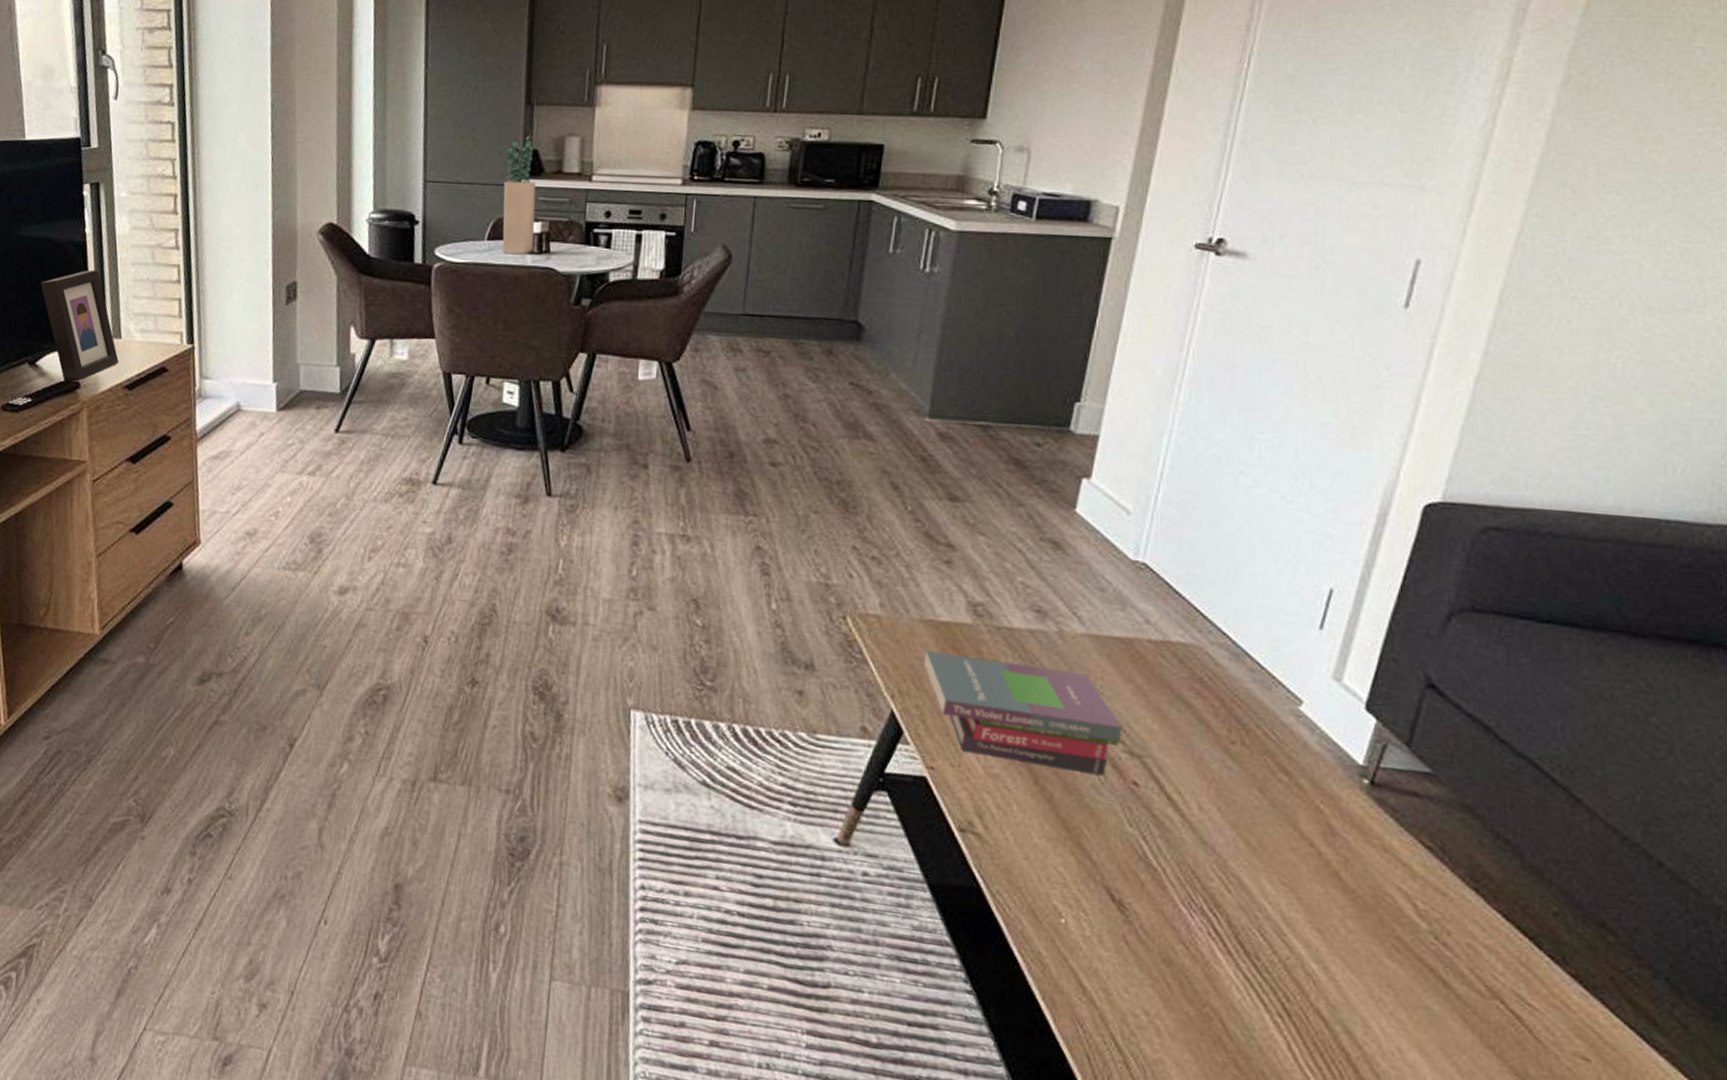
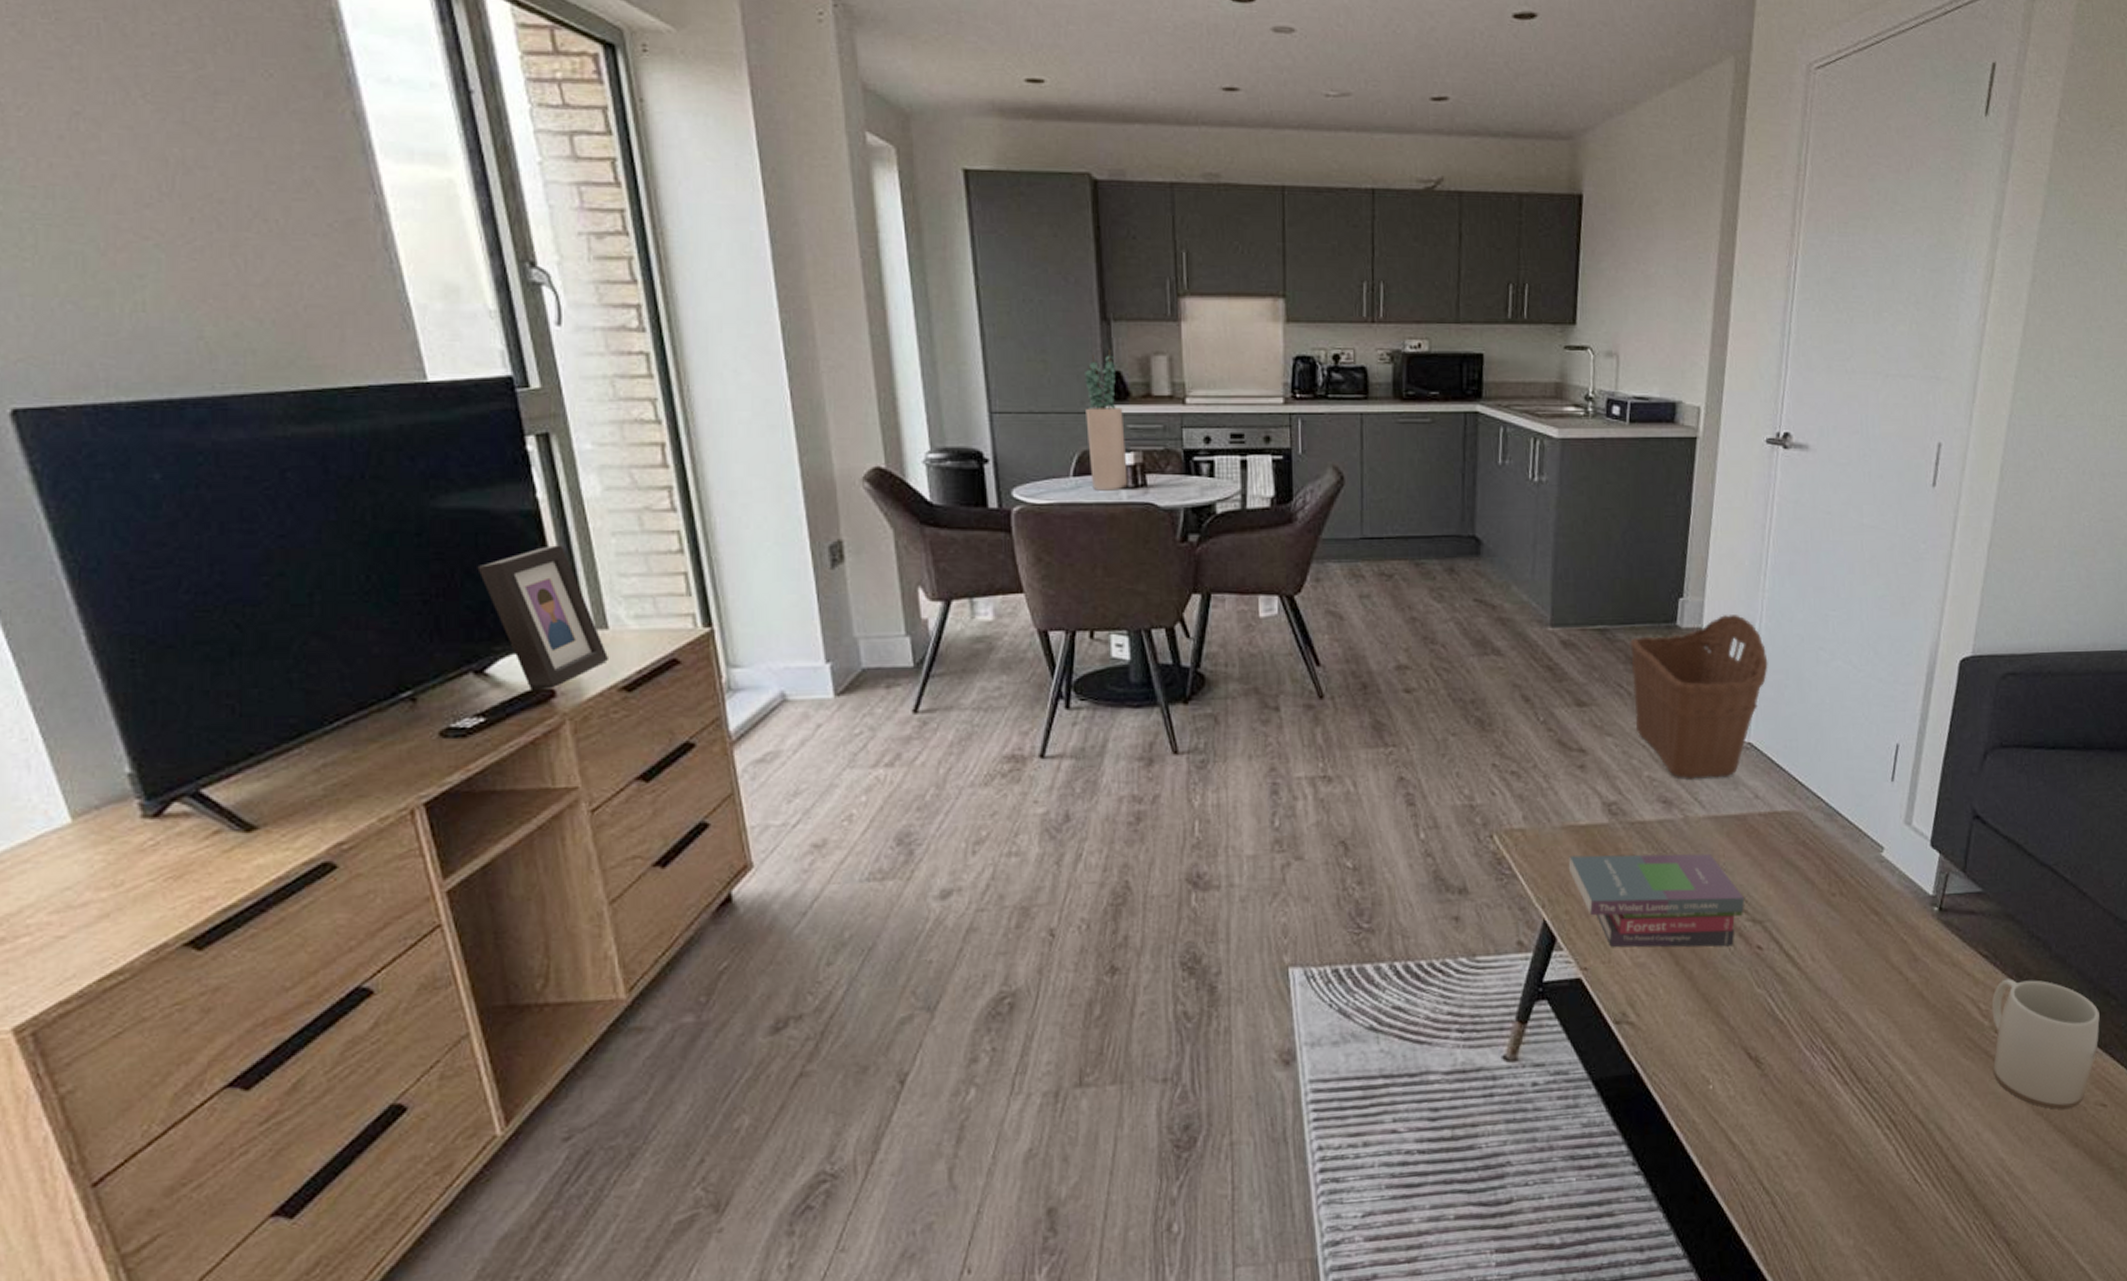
wicker basket: none [1012,425,1175,596] -> present [1630,615,1768,779]
mug: none [1429,879,1589,1052] -> present [1991,978,2100,1109]

